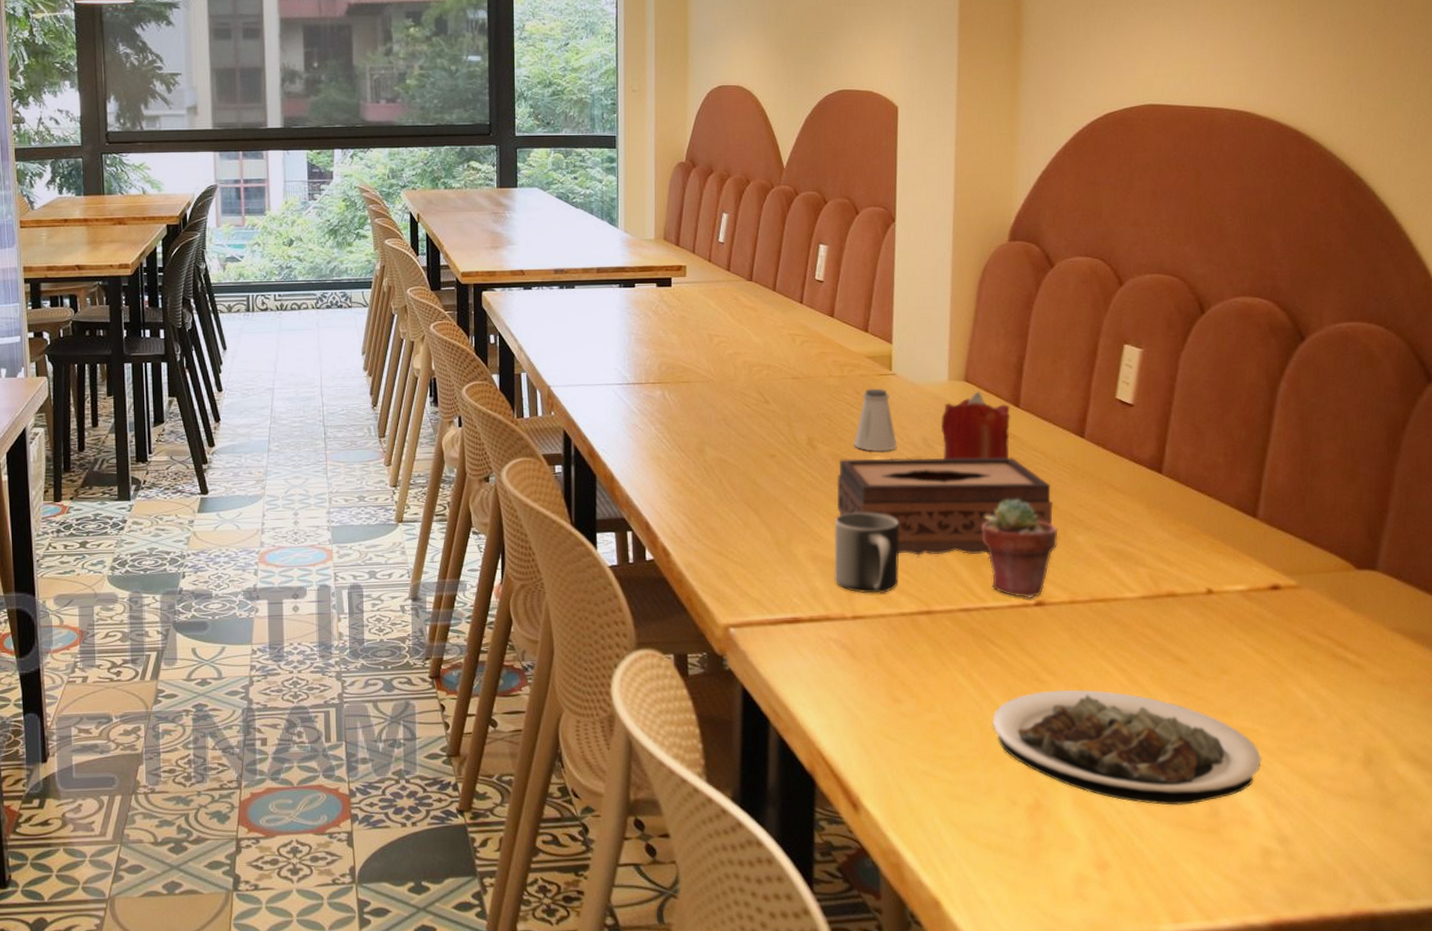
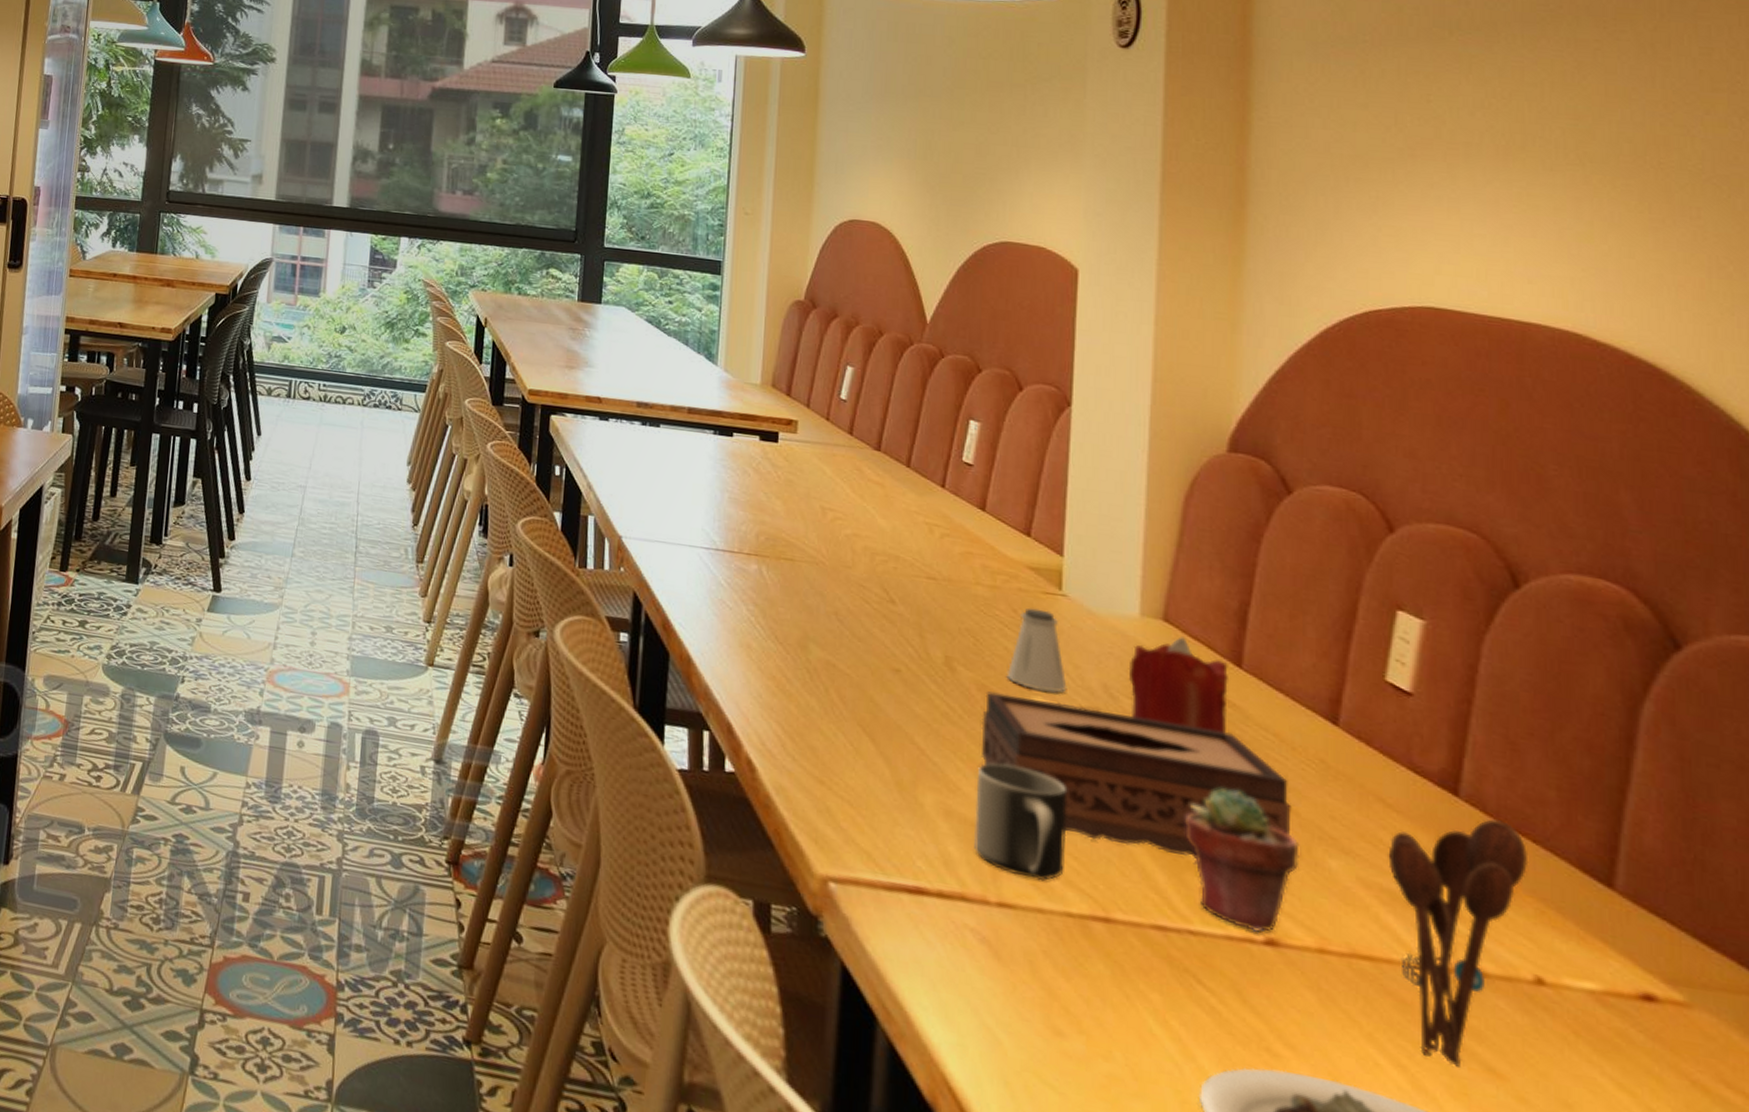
utensil holder: none [1116,485,1205,663] -> present [1388,819,1529,1069]

